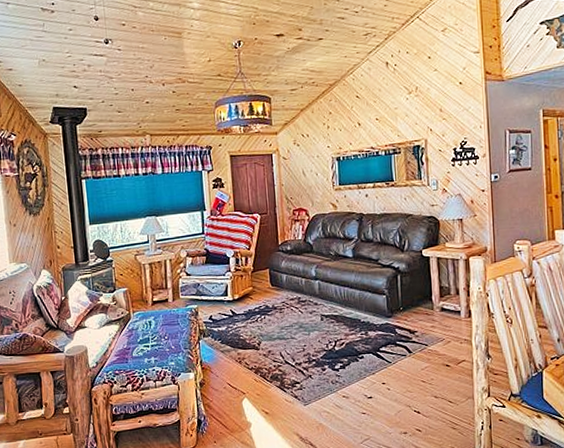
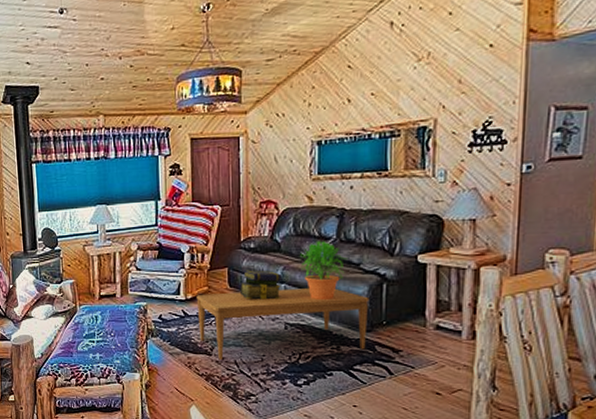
coffee table: none [242,282,388,353] -> present [196,288,370,360]
stack of books: none [281,269,316,296] -> present [241,270,283,300]
potted plant: none [330,241,369,293] -> present [300,241,348,299]

